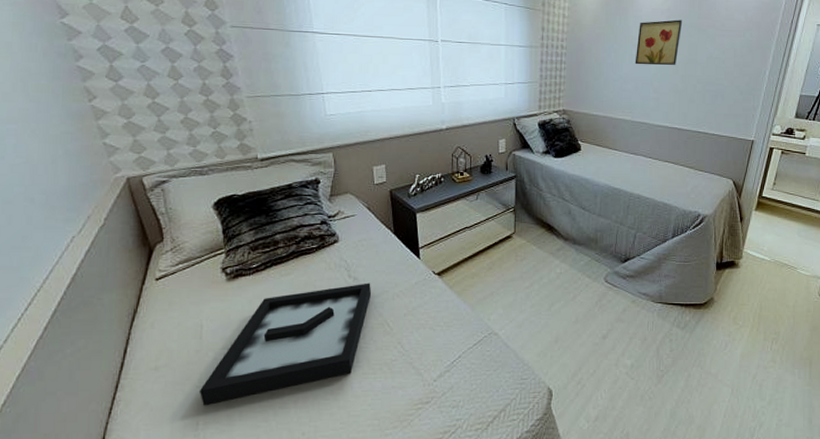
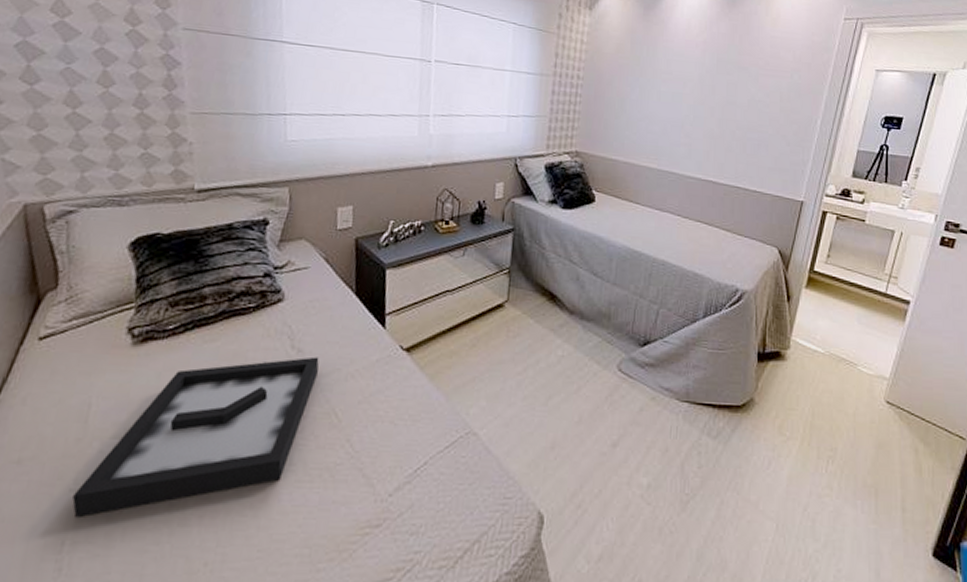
wall art: present [635,19,683,66] -> none [663,54,721,106]

